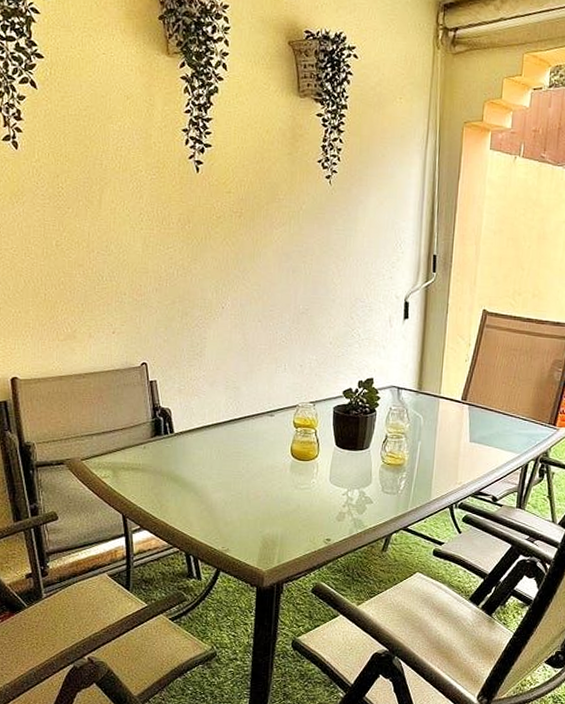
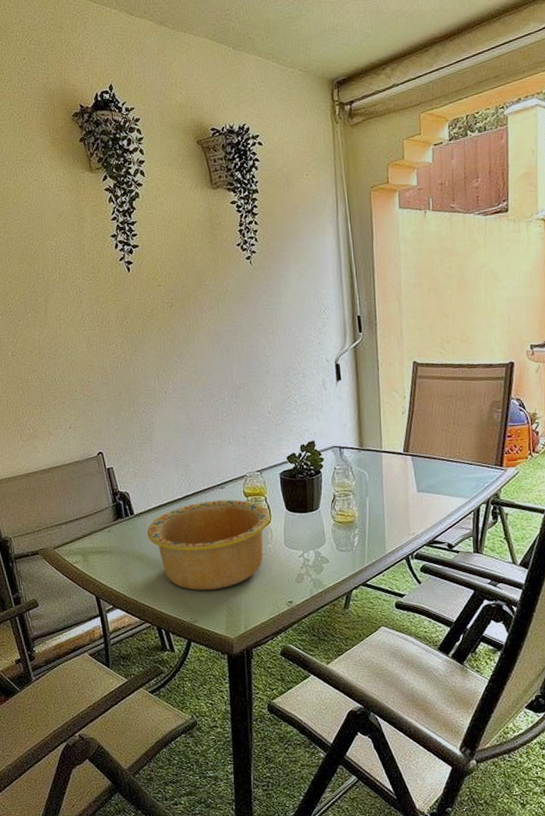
bowl: none [185,427,318,520] -> present [146,499,270,591]

